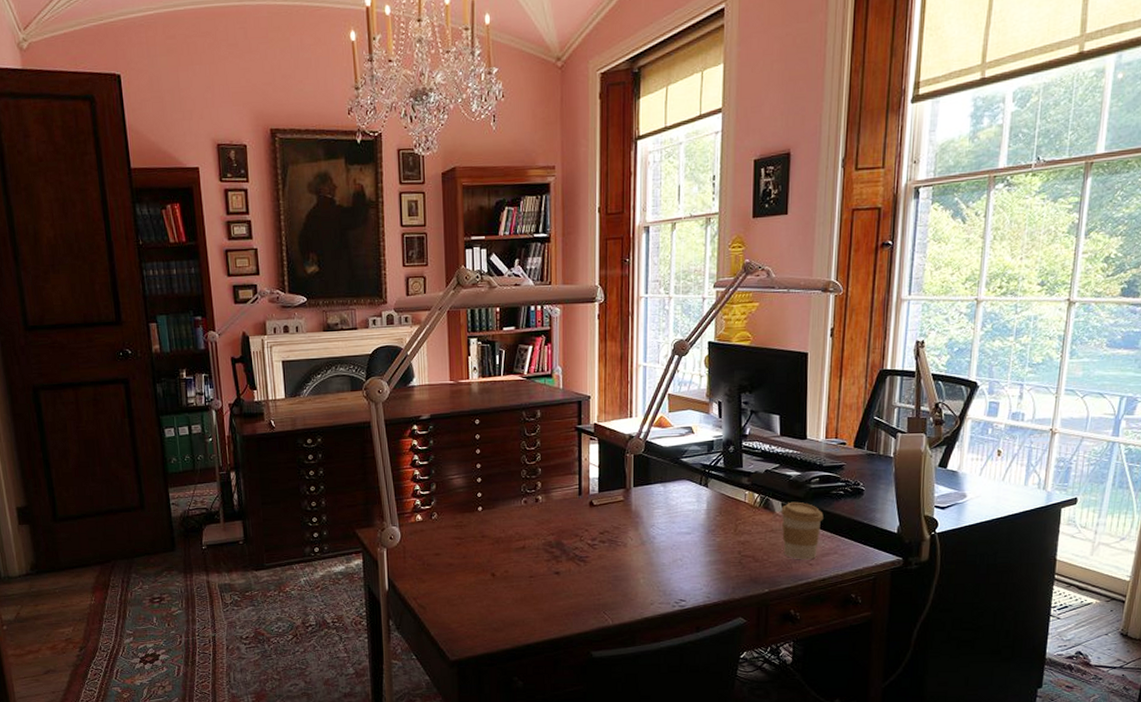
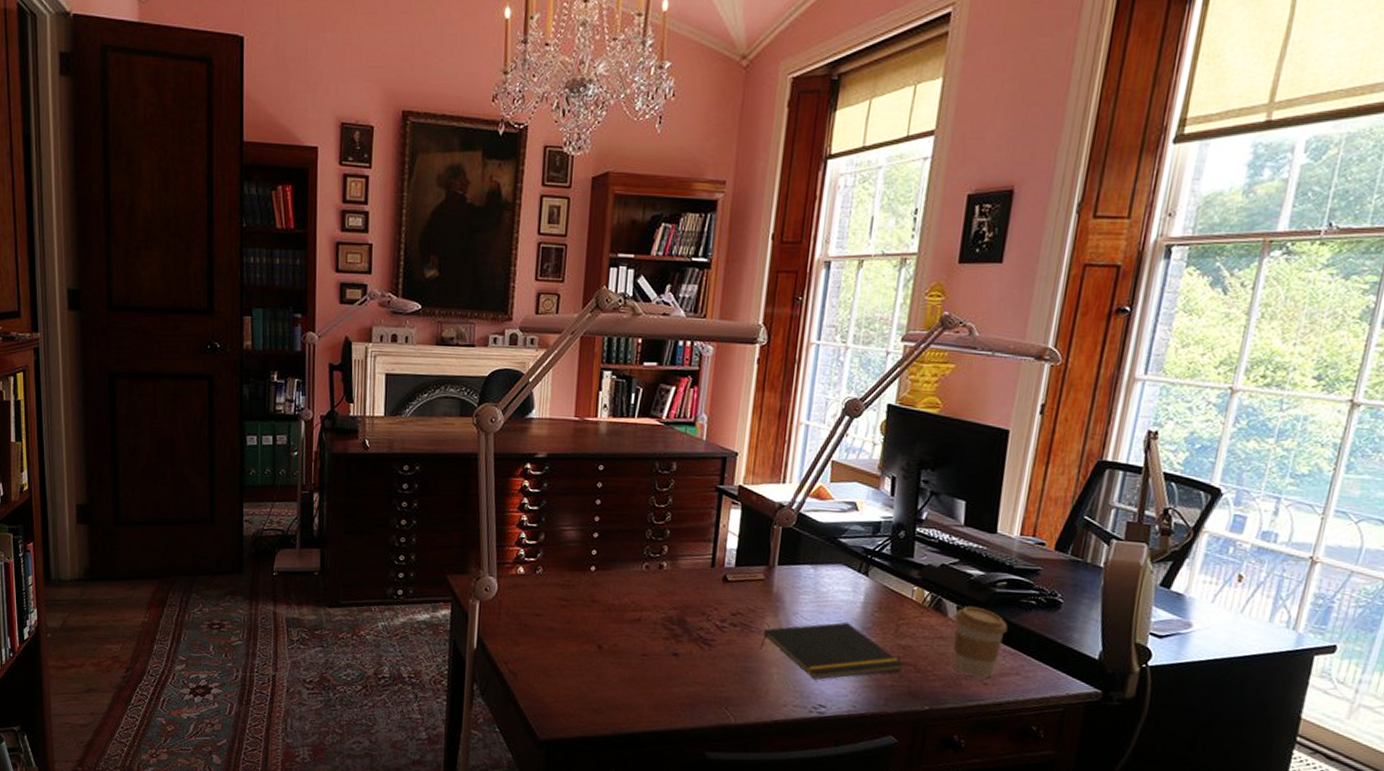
notepad: none [626,527,745,580] -> present [759,622,904,680]

